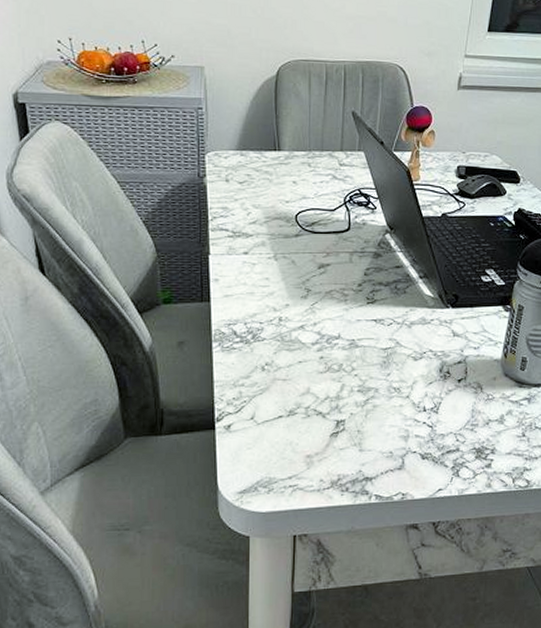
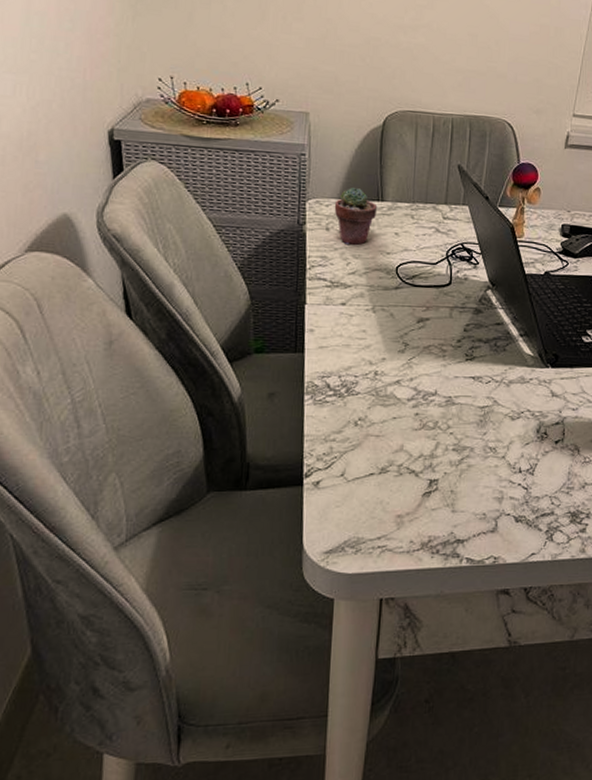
potted succulent: none [233,138,275,196] -> present [334,186,378,246]

